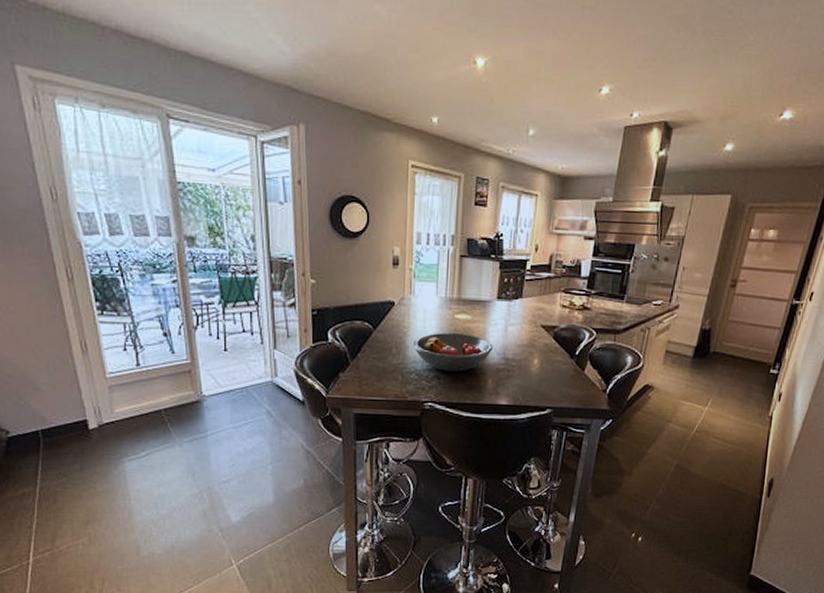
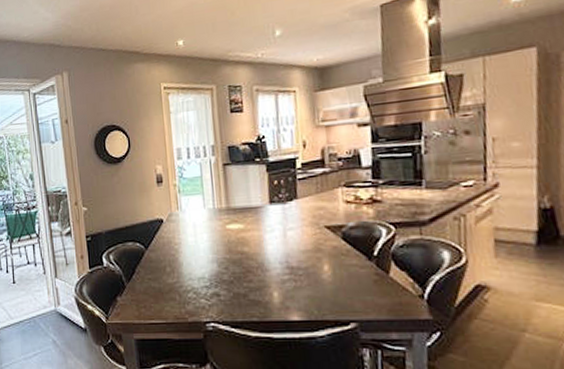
fruit bowl: present [412,332,493,372] -> none [186,244,273,287]

